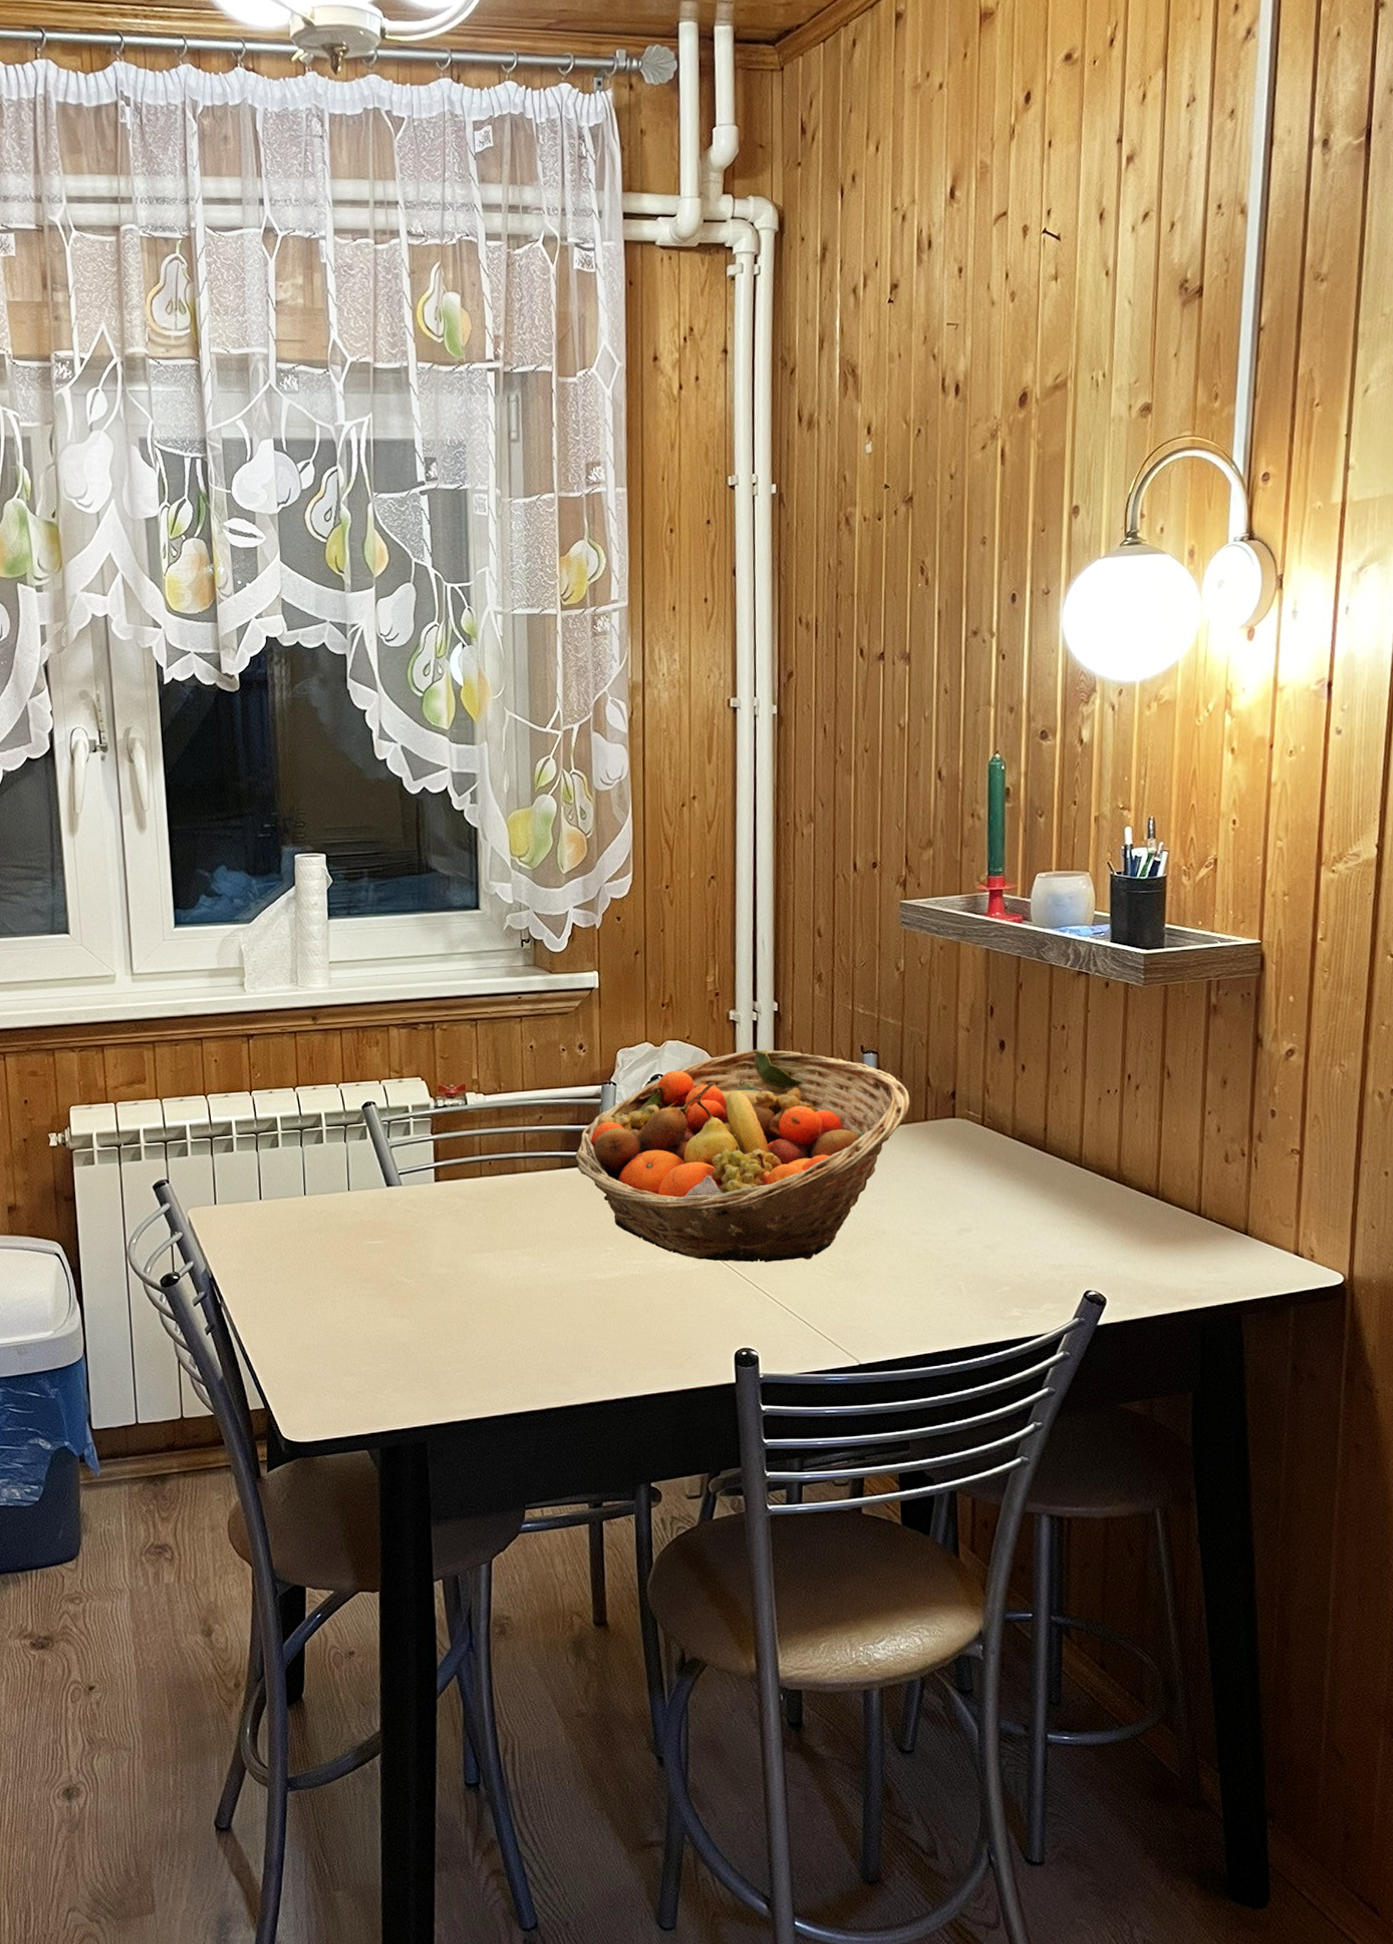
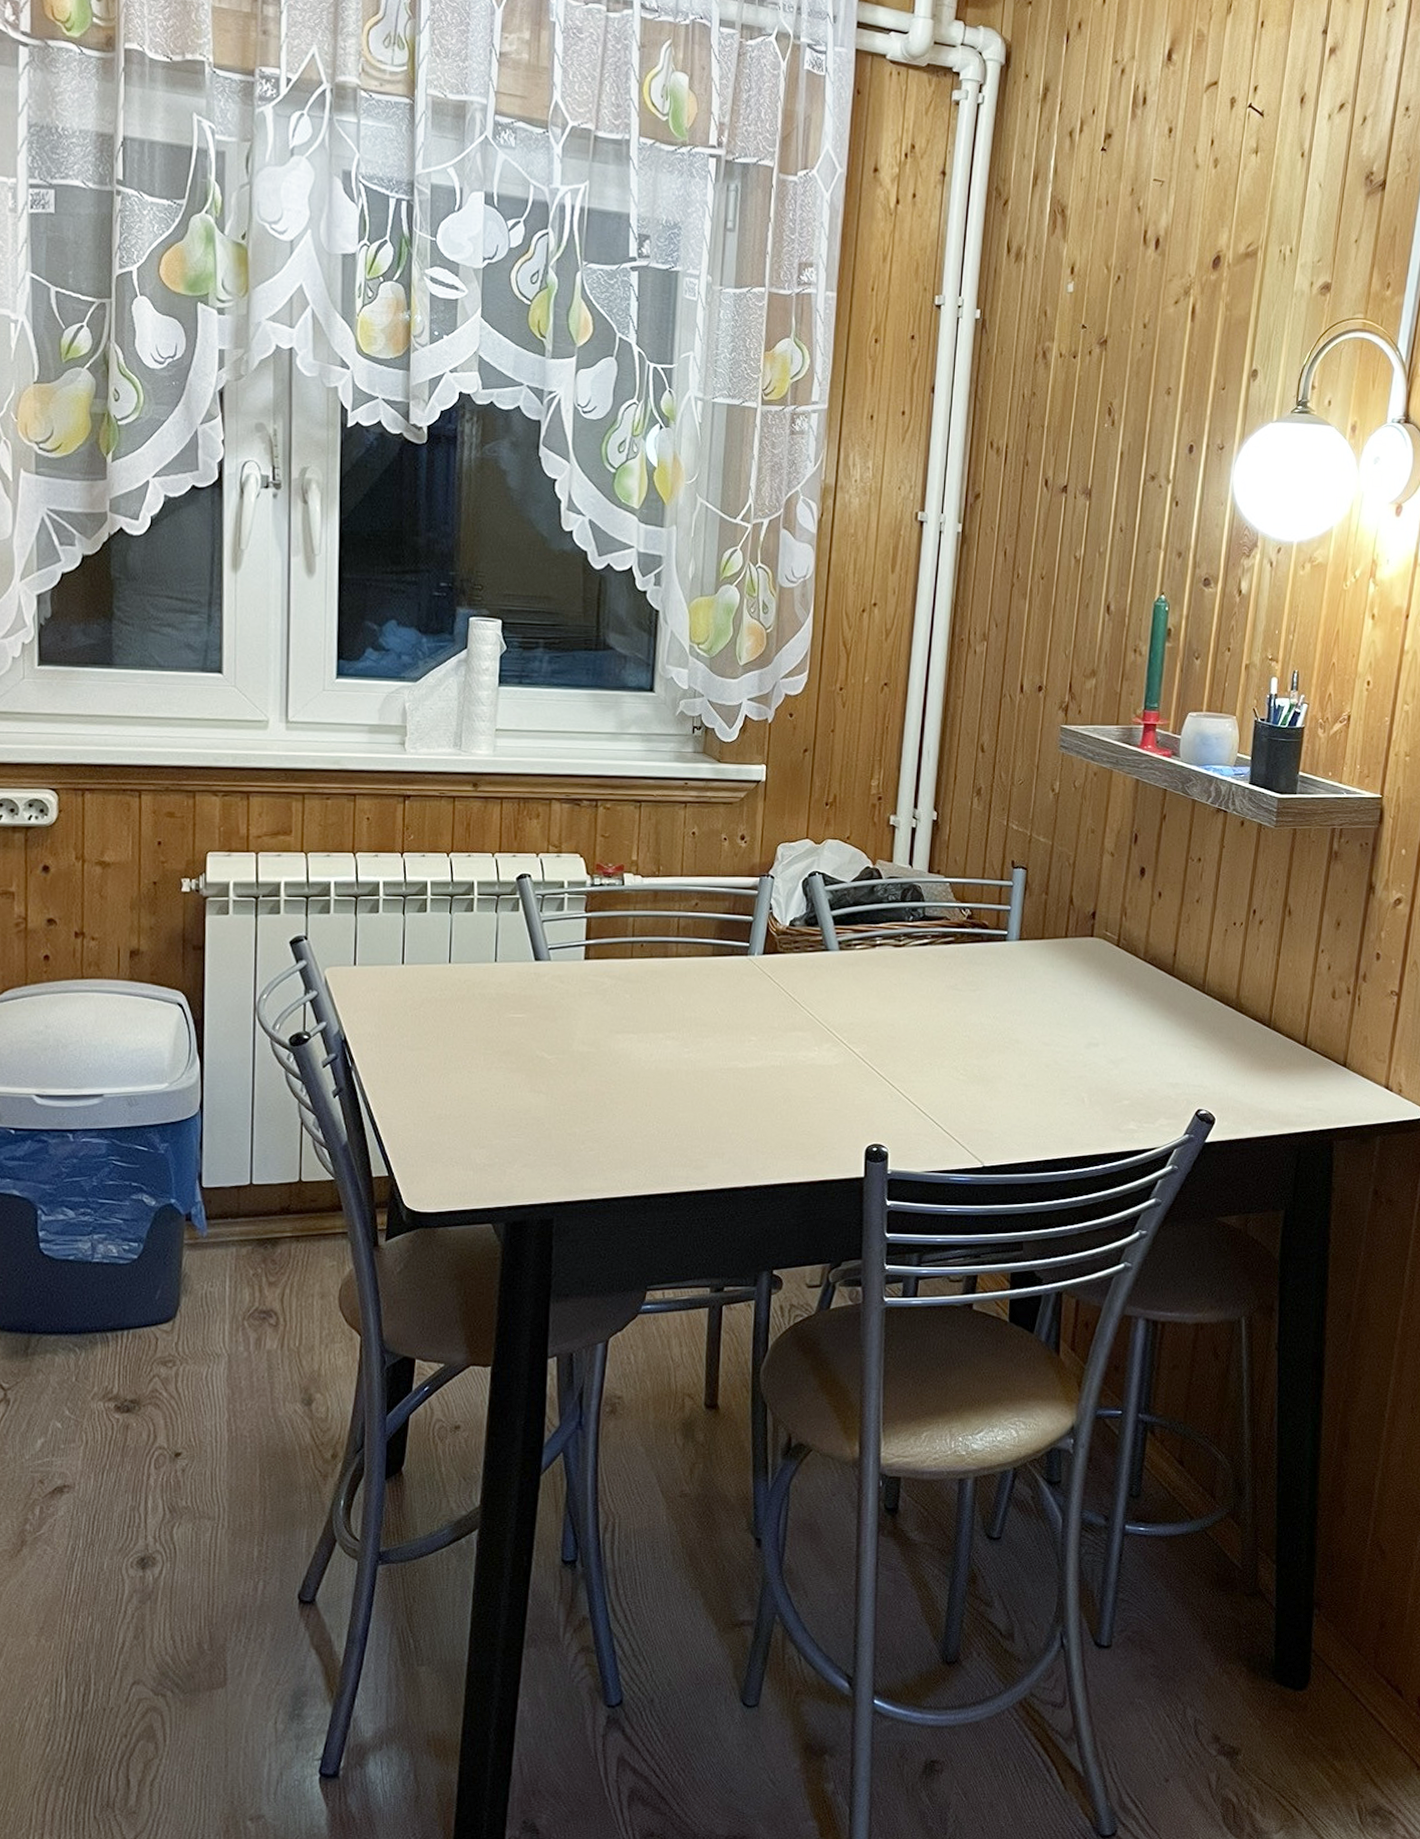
fruit basket: present [575,1049,910,1263] -> none [727,855,1053,1063]

